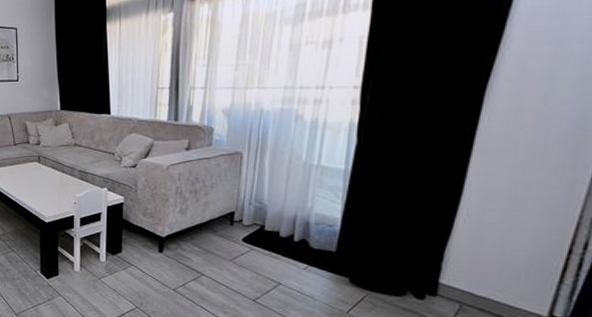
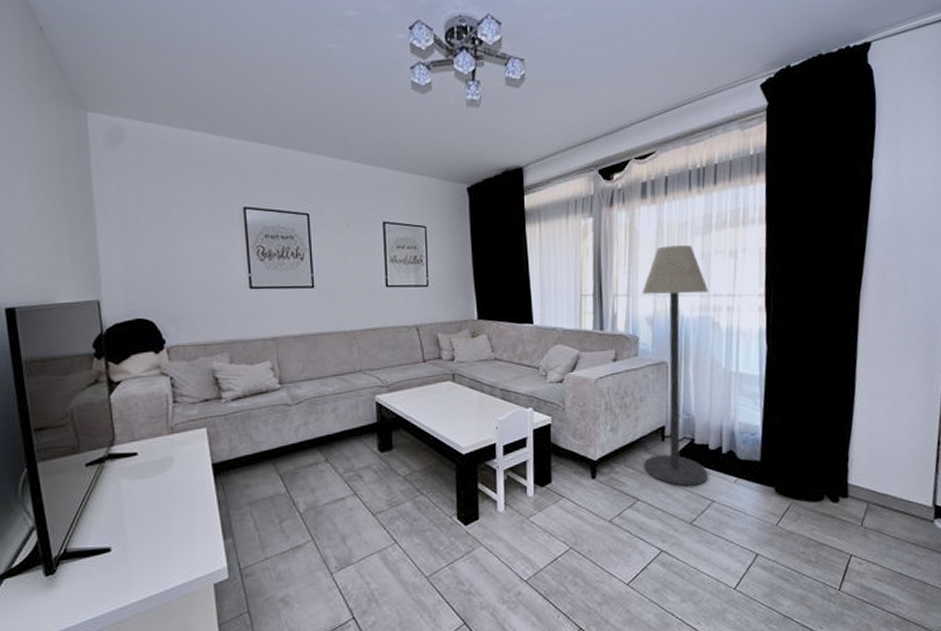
floor lamp: none [210,36,294,268] -> present [642,244,709,486]

